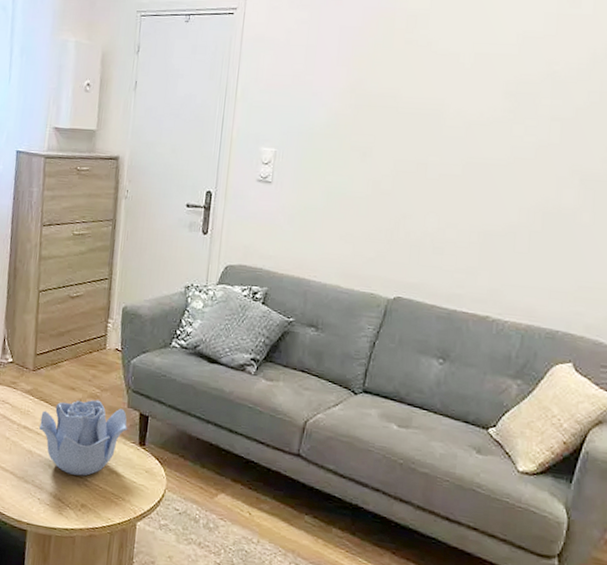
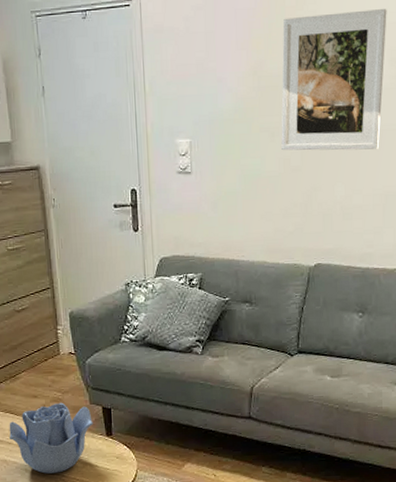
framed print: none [372,39,506,185] -> present [281,9,387,151]

